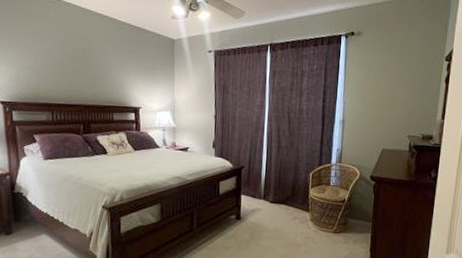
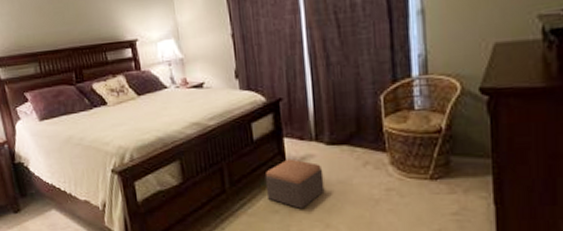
footstool: none [223,210,266,247] -> present [264,158,325,209]

